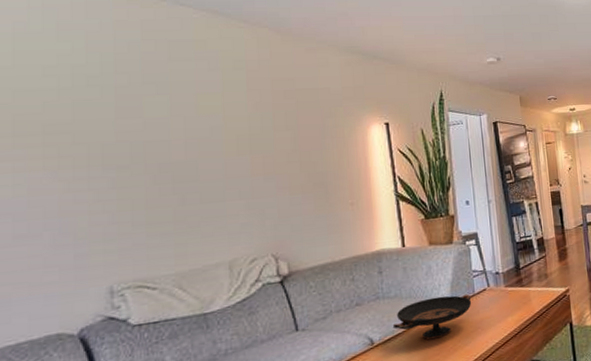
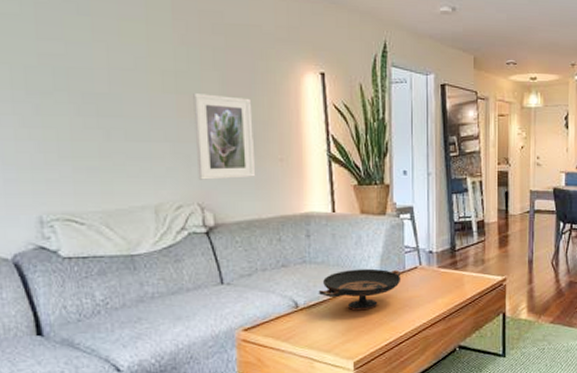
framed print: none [267,151,328,232] -> present [193,93,256,180]

